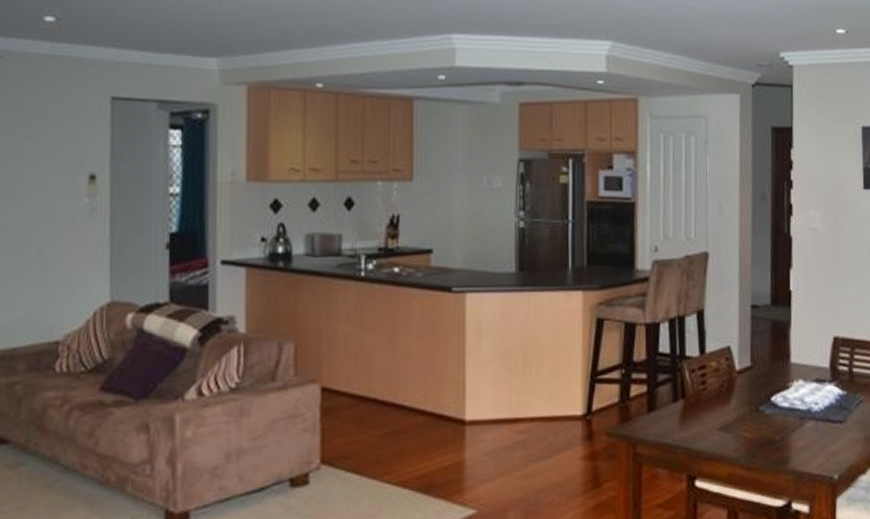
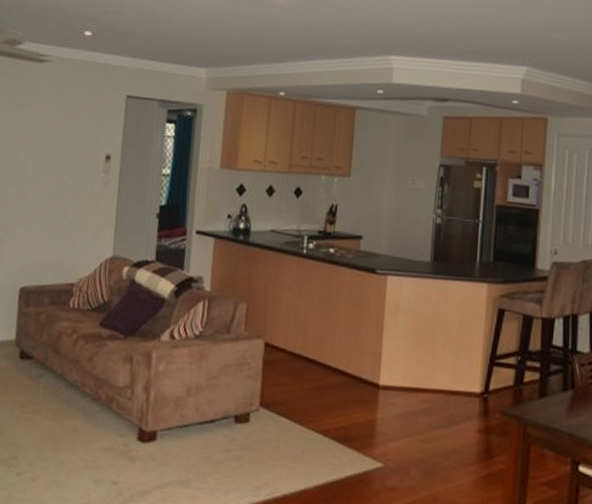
toaster: present [306,232,344,259] -> none [261,213,291,236]

